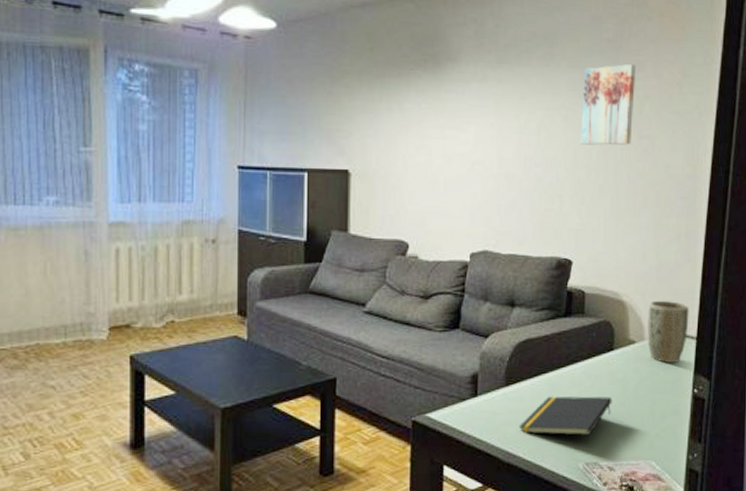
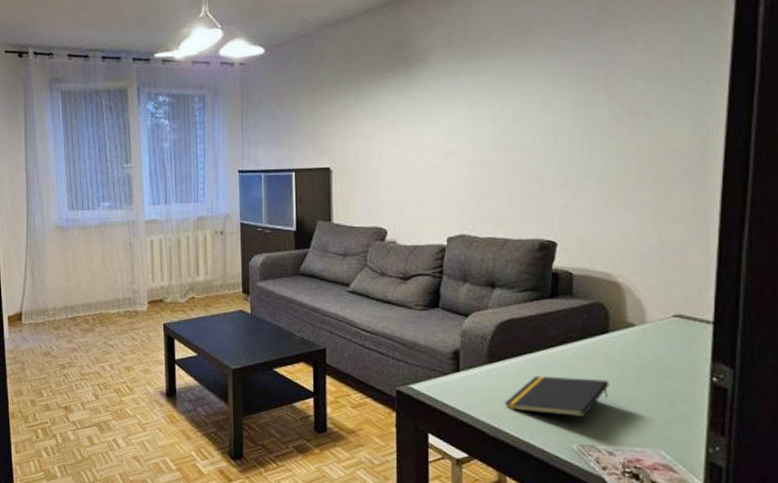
wall art: present [581,63,637,146] -> none [561,39,625,127]
plant pot: present [646,300,689,363] -> none [648,282,703,348]

